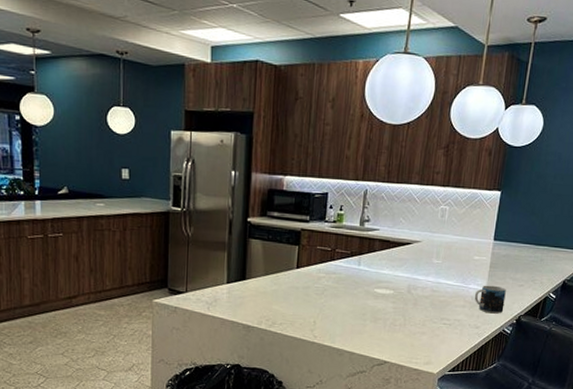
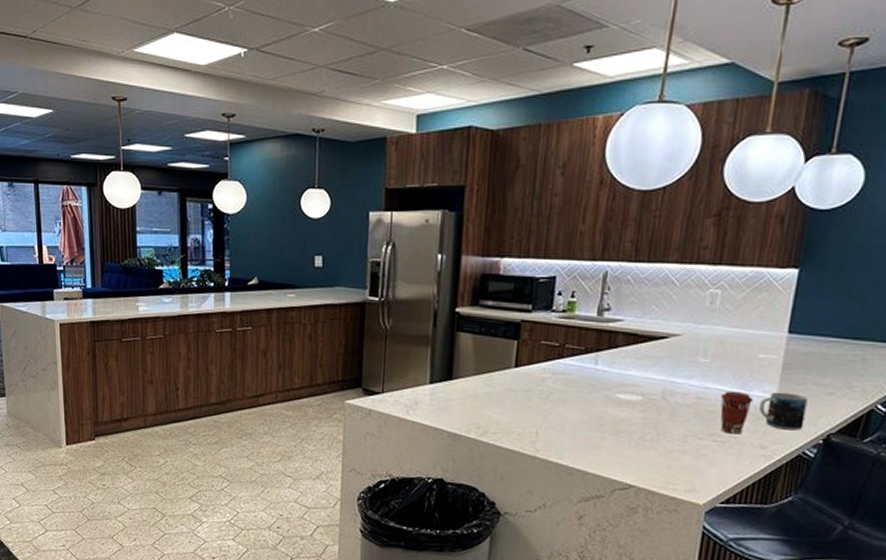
coffee cup: none [448,285,471,318] -> present [720,390,754,435]

